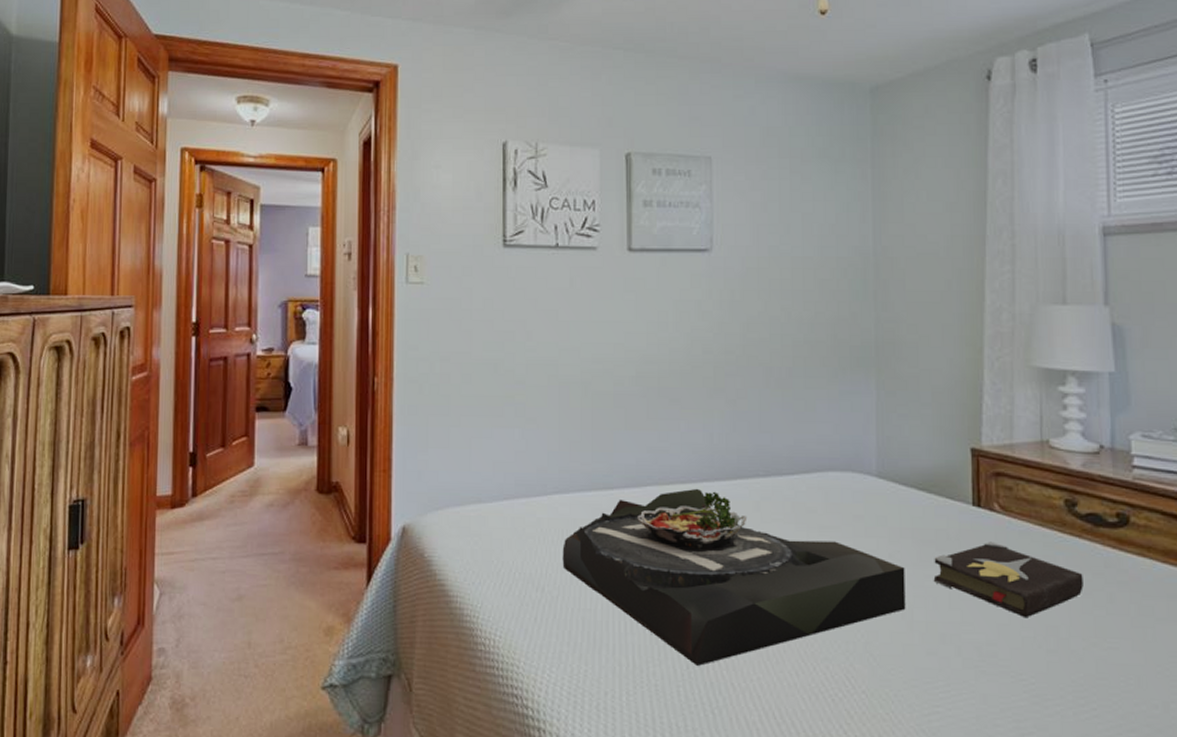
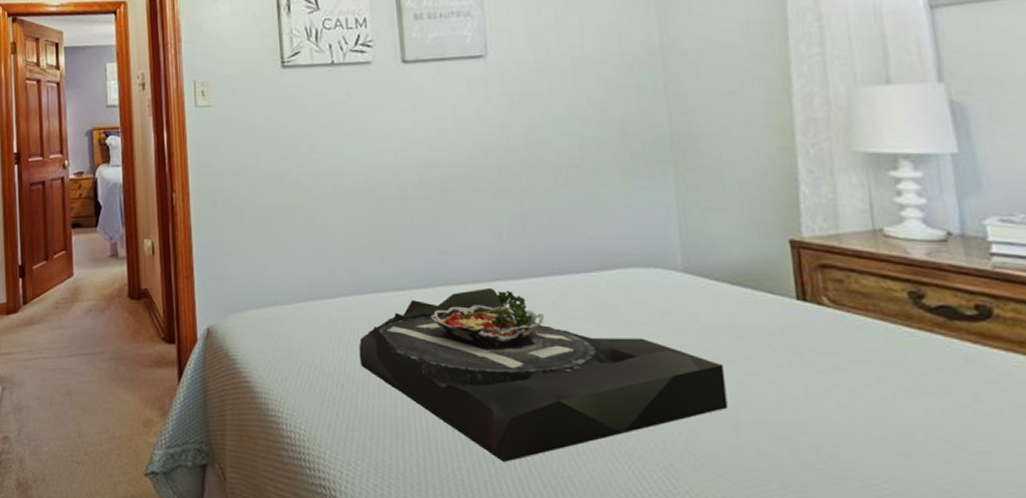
hardback book: present [933,541,1083,619] -> none [756,337,941,419]

